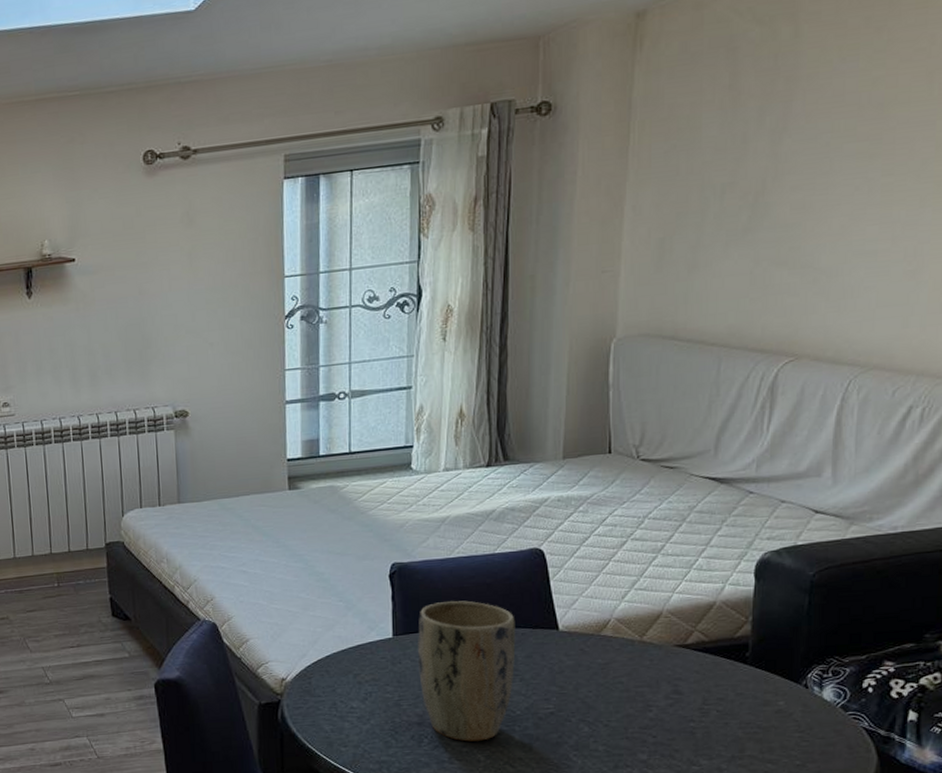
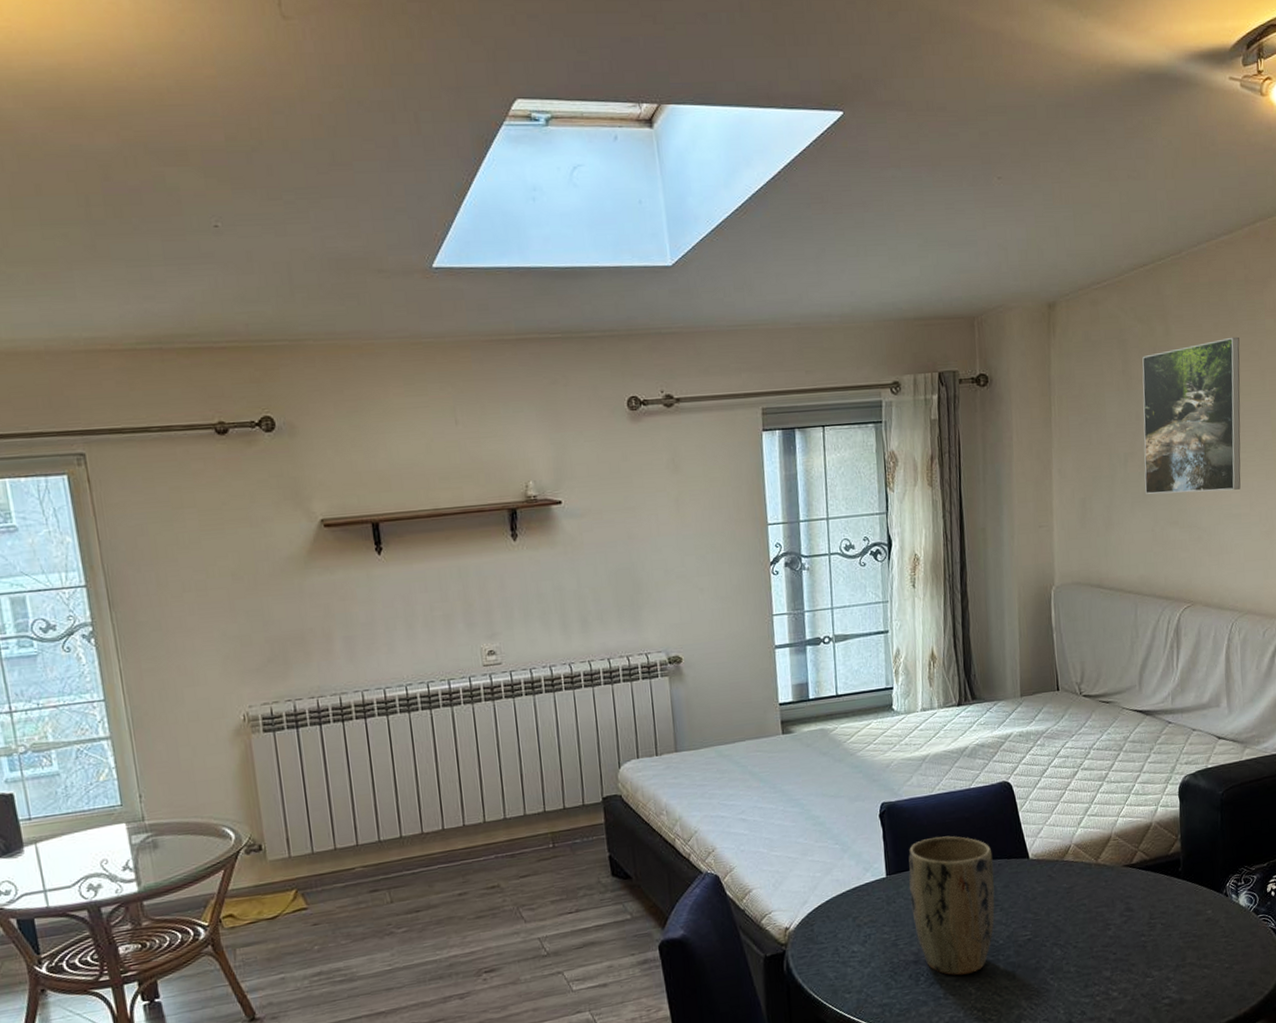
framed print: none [745,31,901,231] -> present [1142,336,1241,494]

